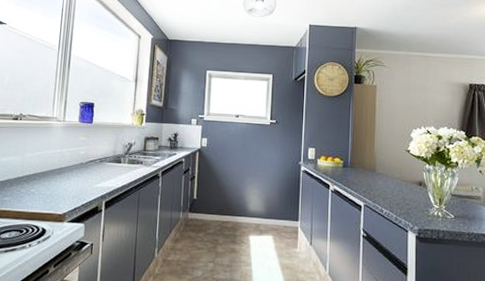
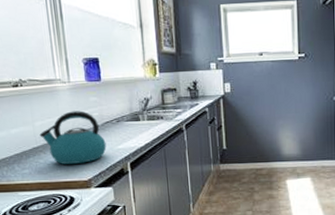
kettle: none [27,147,87,197] -> present [39,110,107,164]

